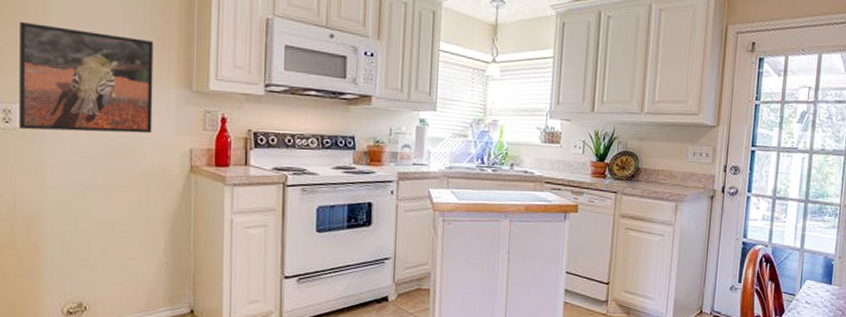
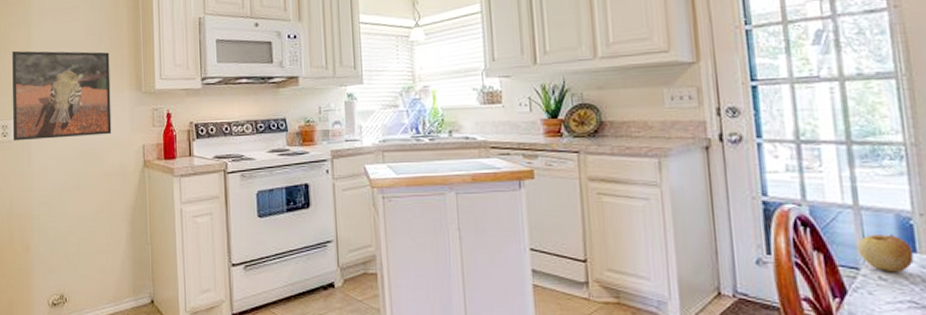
apple: none [797,270,830,299] -> present [857,235,914,273]

